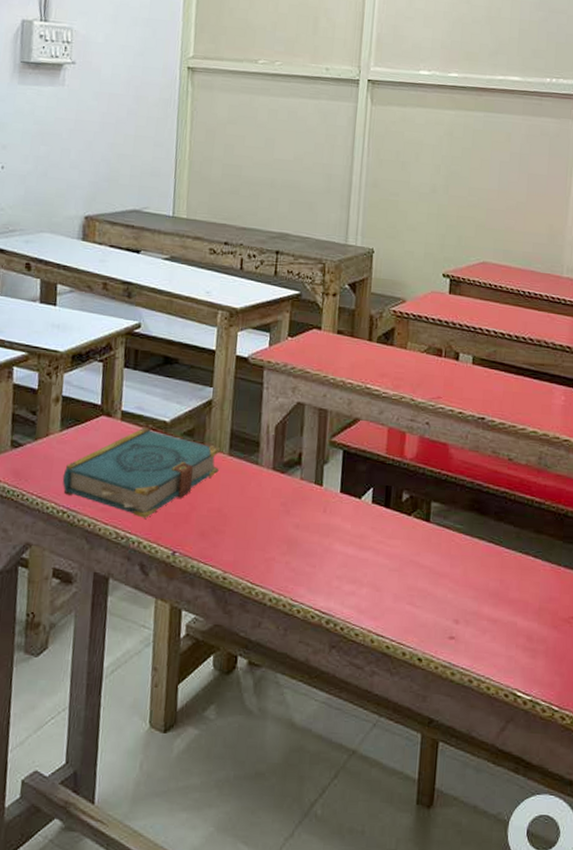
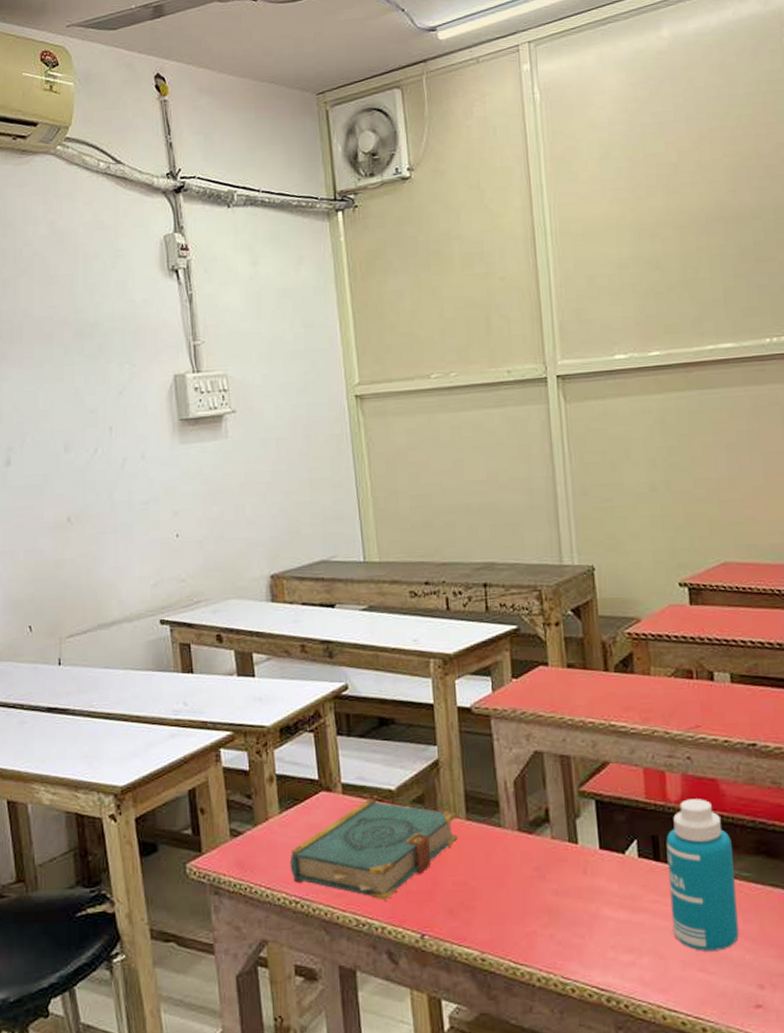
bottle: none [391,458,452,589] -> present [666,799,739,951]

